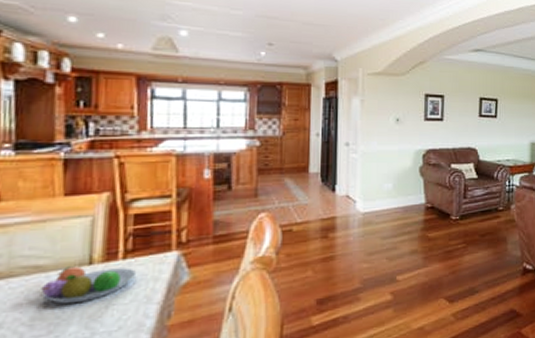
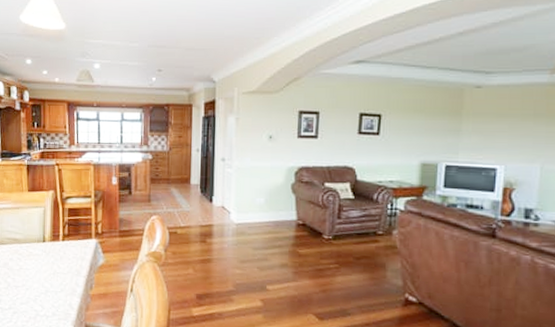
fruit bowl: present [41,266,137,305] -> none [18,241,71,268]

